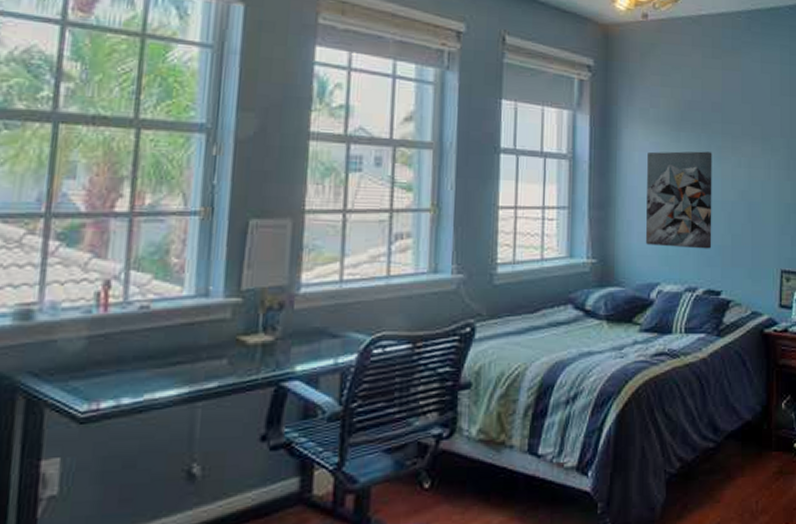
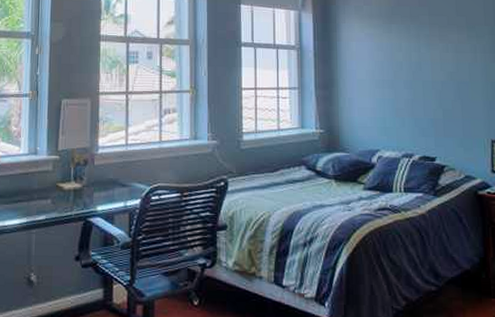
wall art: present [646,151,712,249] -> none [363,39,425,122]

